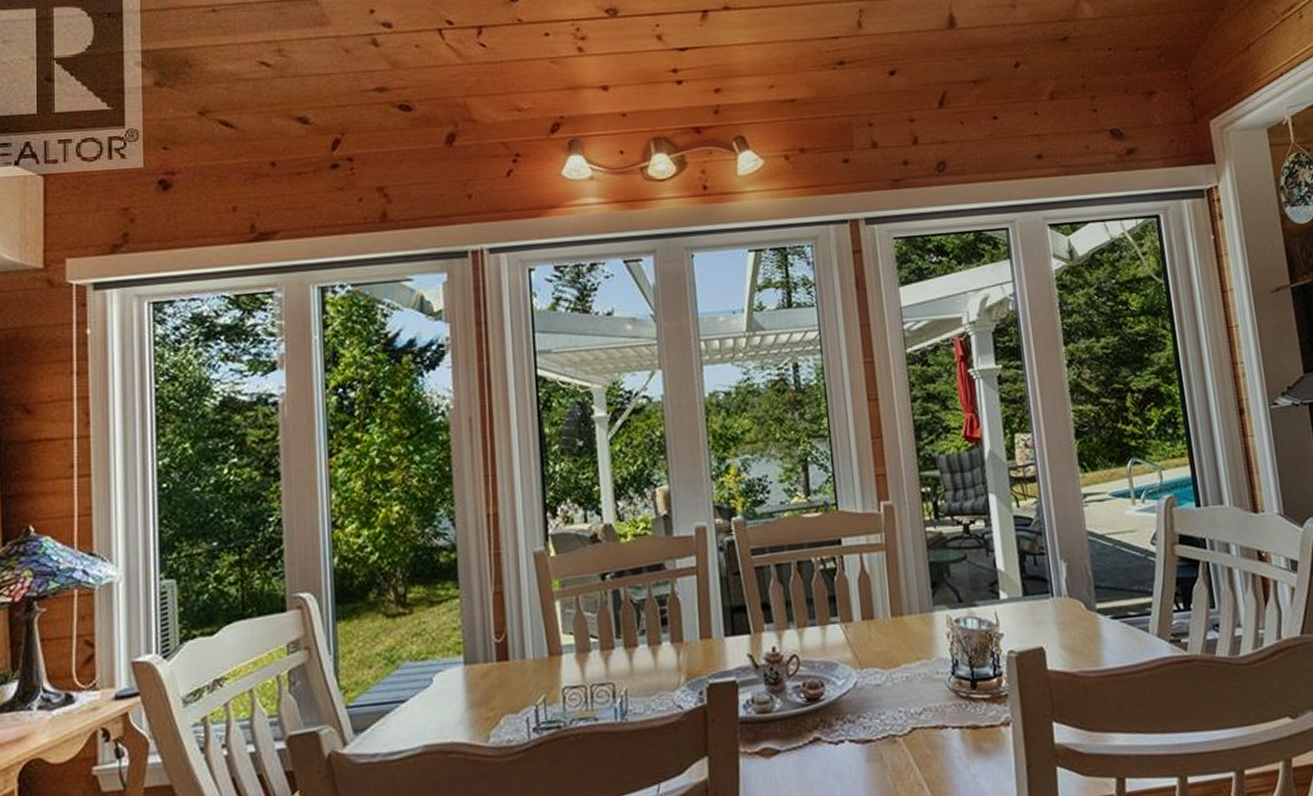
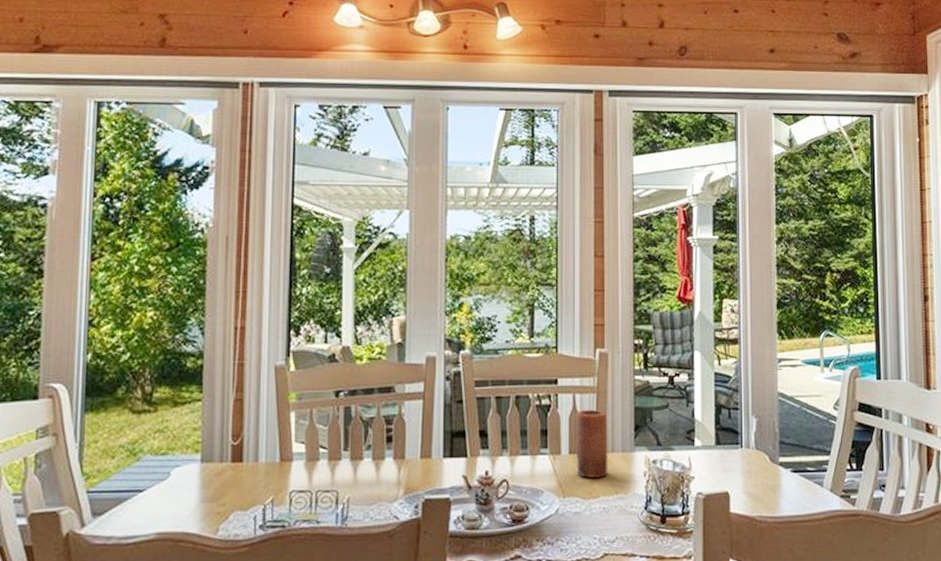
candle: none [866,568,907,645] -> present [577,409,608,478]

